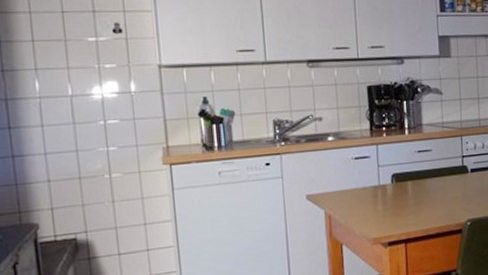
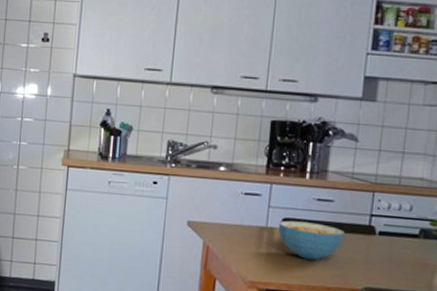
cereal bowl: none [389,172,445,207] -> present [278,220,345,260]

